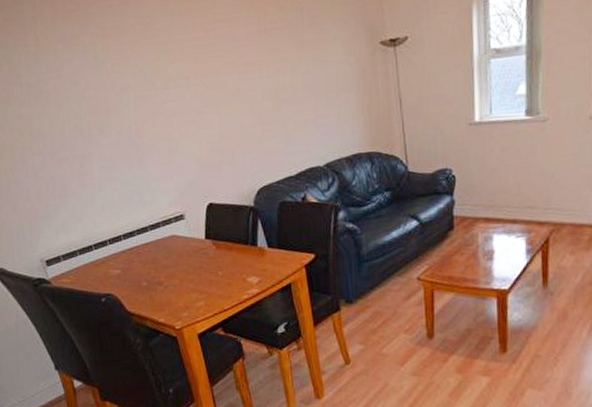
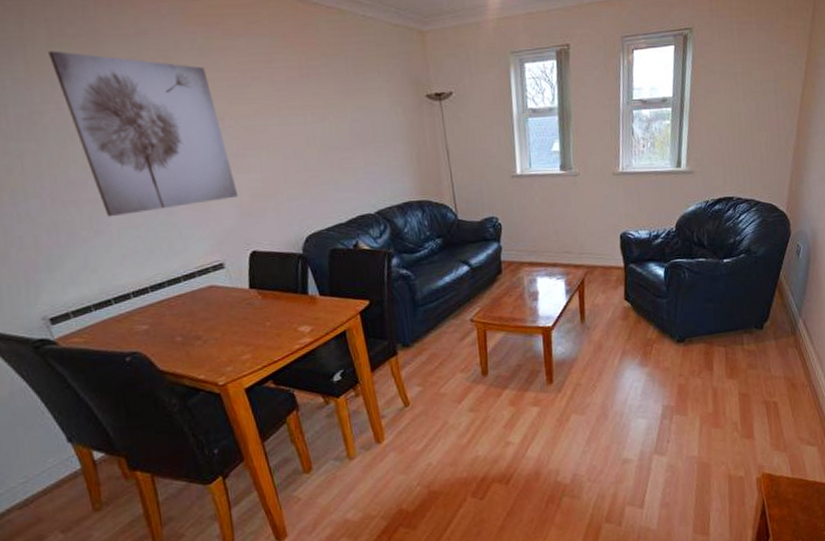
wall art: none [52,25,199,172] -> present [47,50,239,217]

